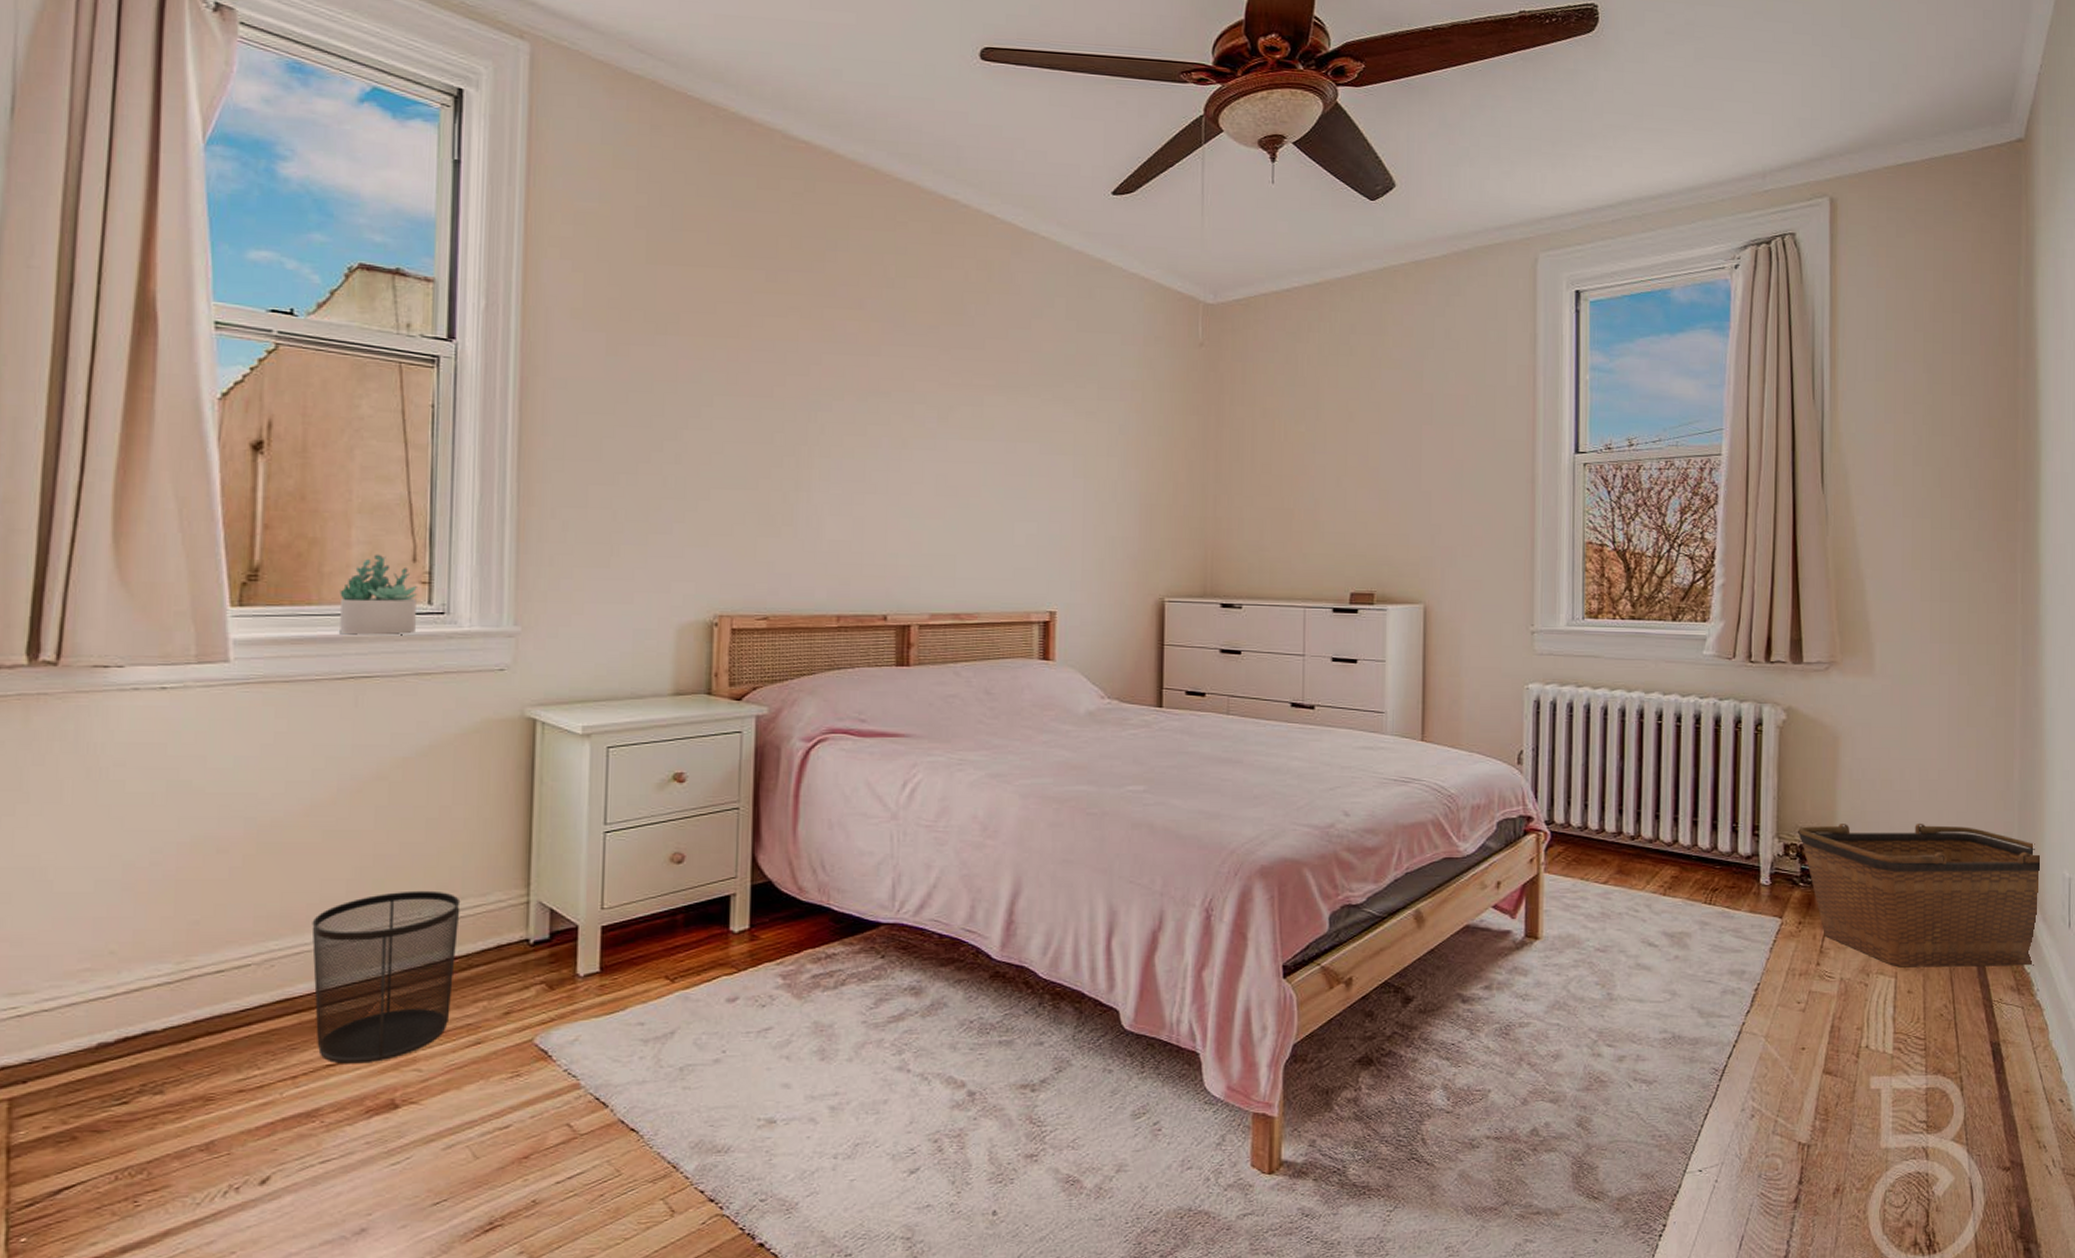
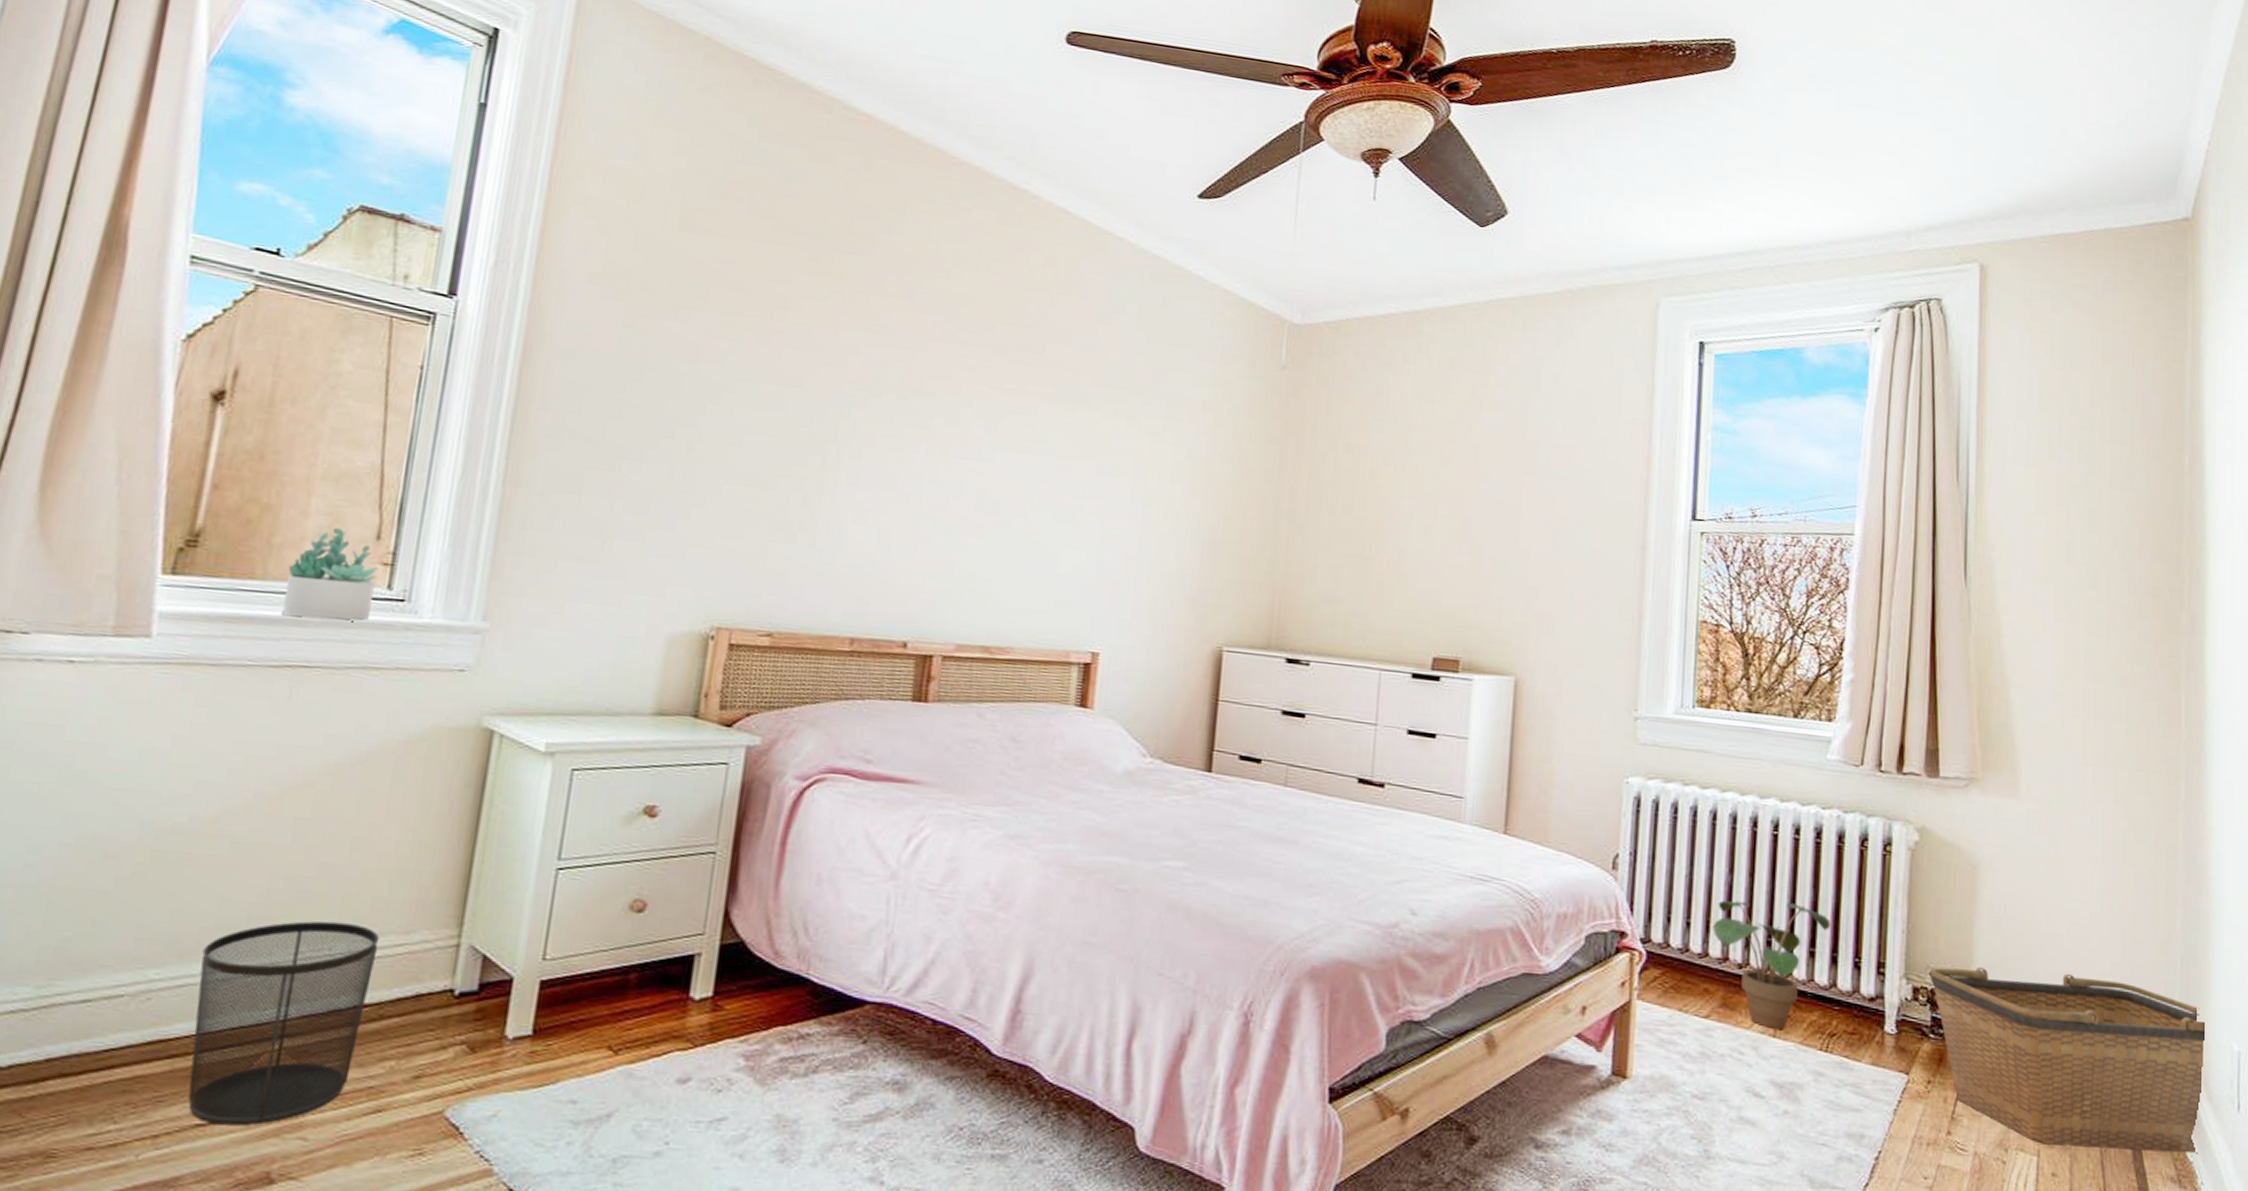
potted plant: none [1607,782,1711,888] -> present [1712,900,1831,1029]

